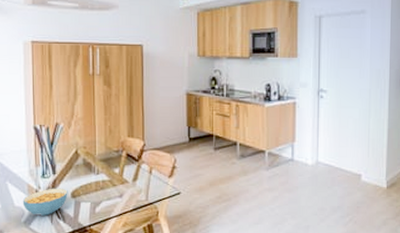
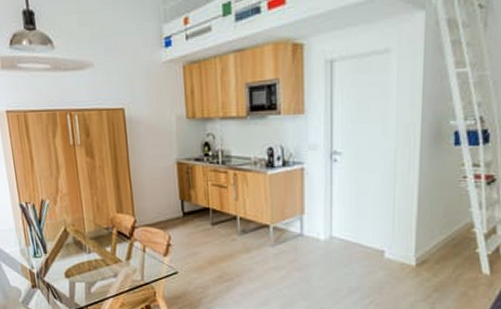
cereal bowl: present [22,188,68,216] -> none [18,267,62,296]

